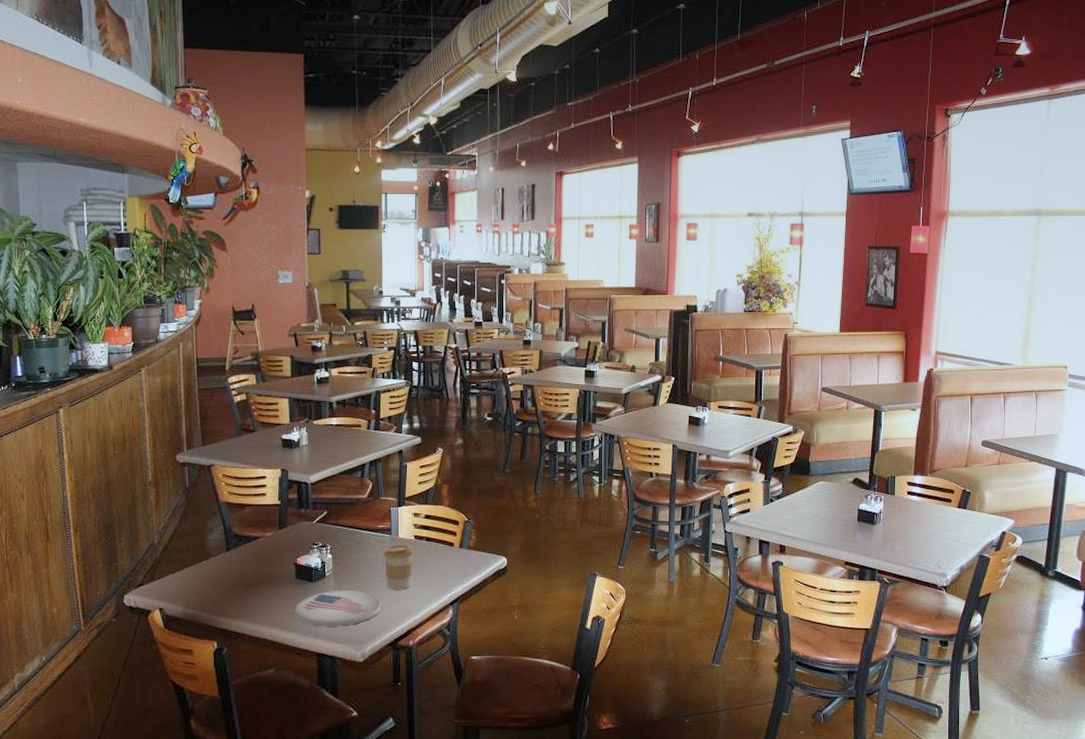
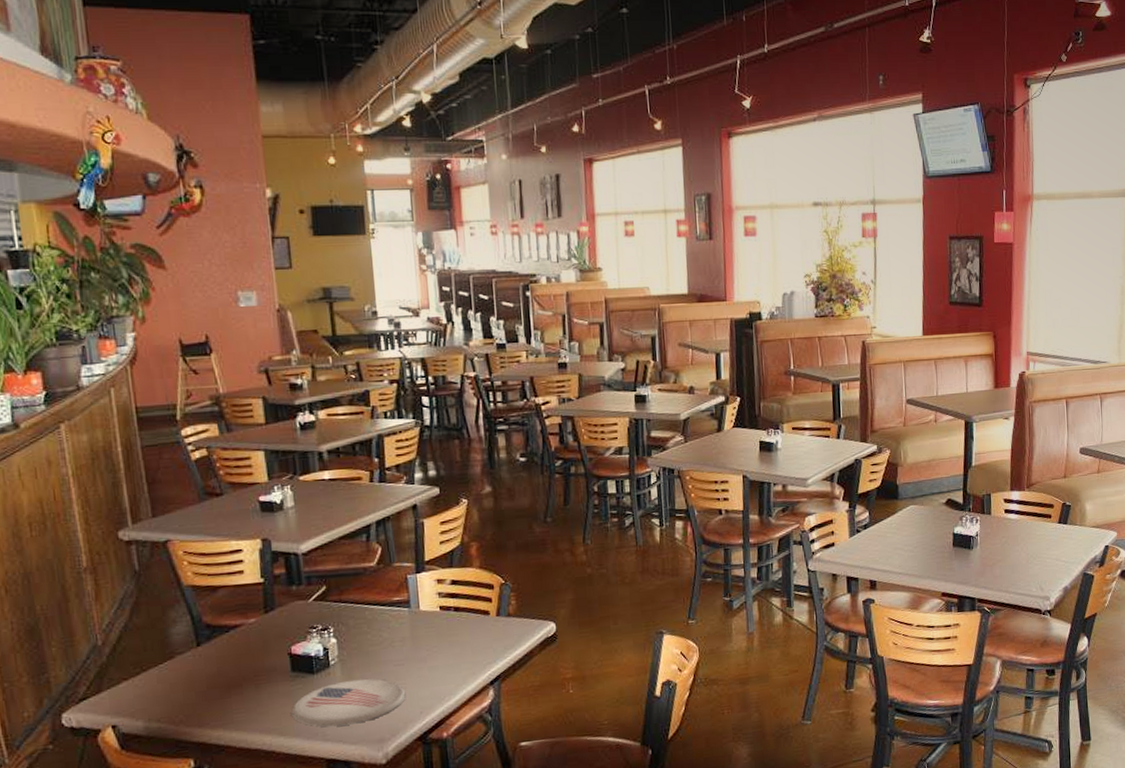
coffee cup: present [383,544,414,590] -> none [402,618,441,674]

